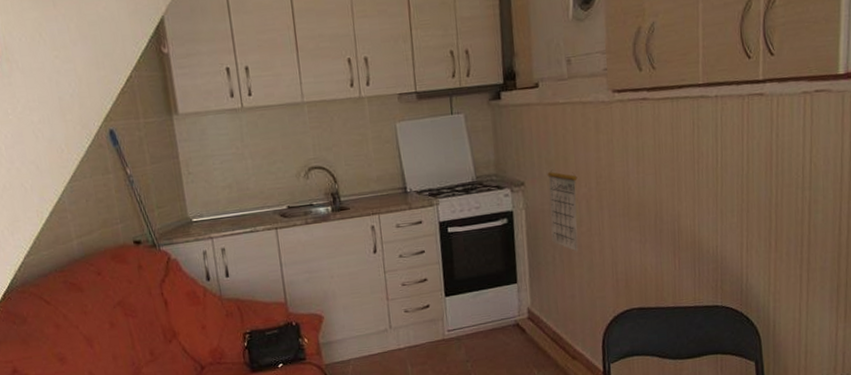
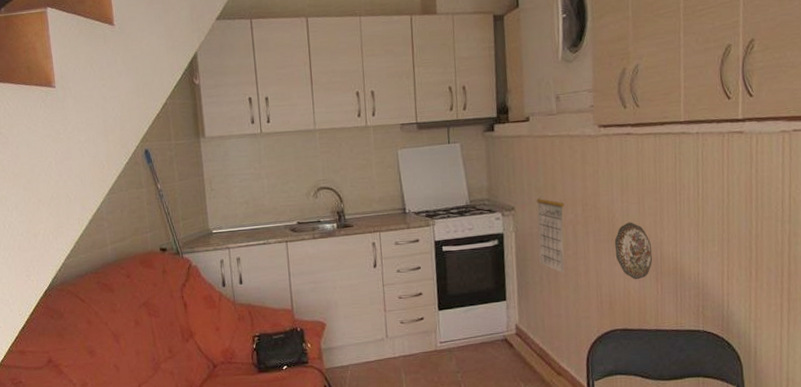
decorative plate: none [630,194,670,256] -> present [614,222,653,280]

